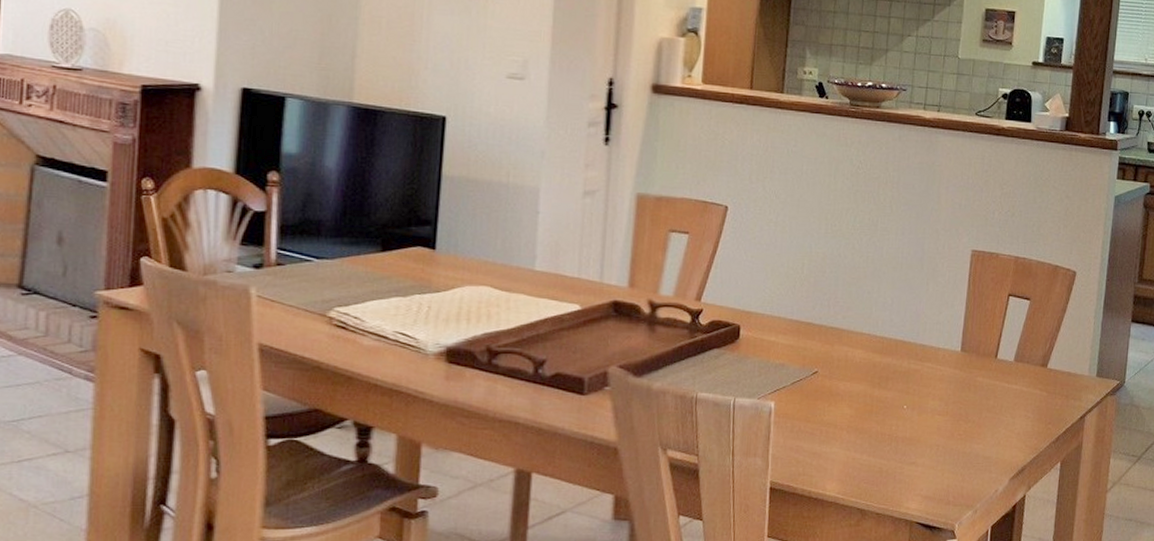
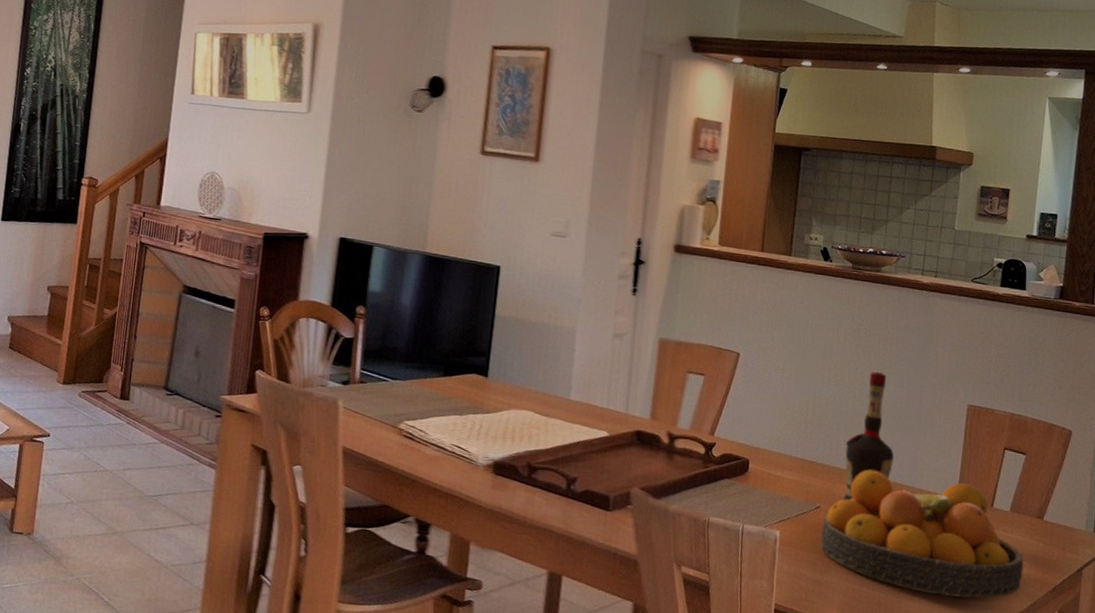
fruit bowl: none [819,327,1027,456] -> present [821,469,1024,599]
liquor: none [841,219,895,363] -> present [842,371,894,501]

